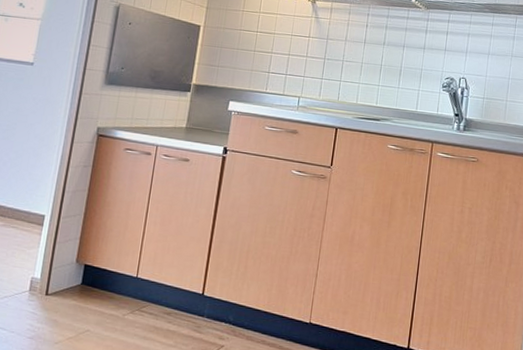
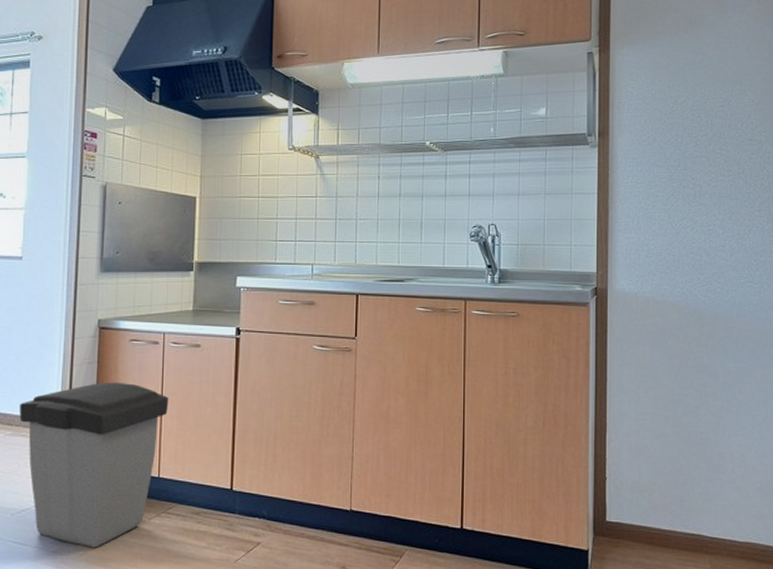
trash can: none [13,185,155,338] -> present [19,382,169,548]

